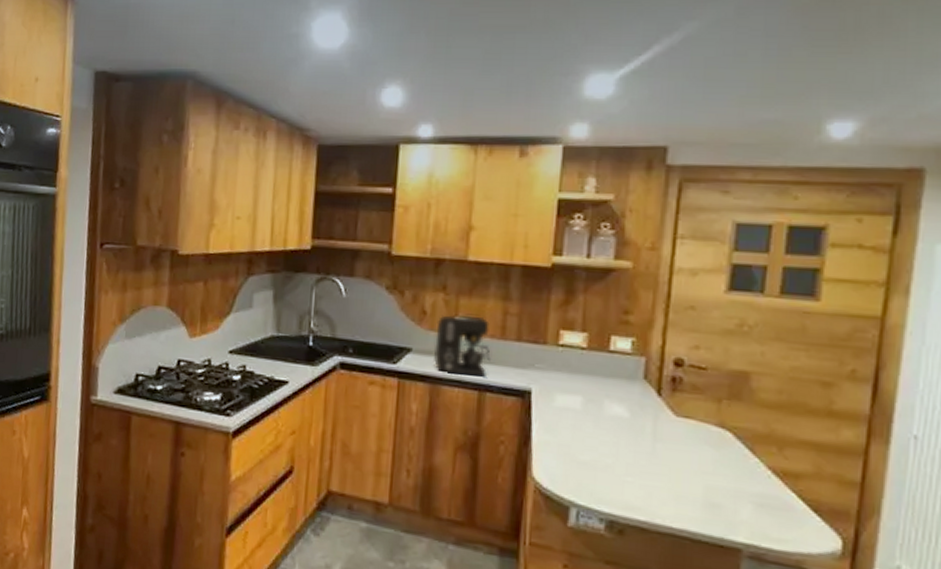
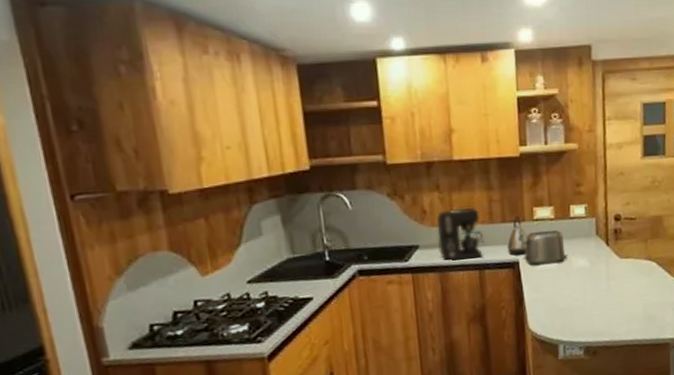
kettle: none [518,336,547,384] -> present [506,216,527,256]
toaster: none [538,359,600,405] -> present [524,229,568,266]

